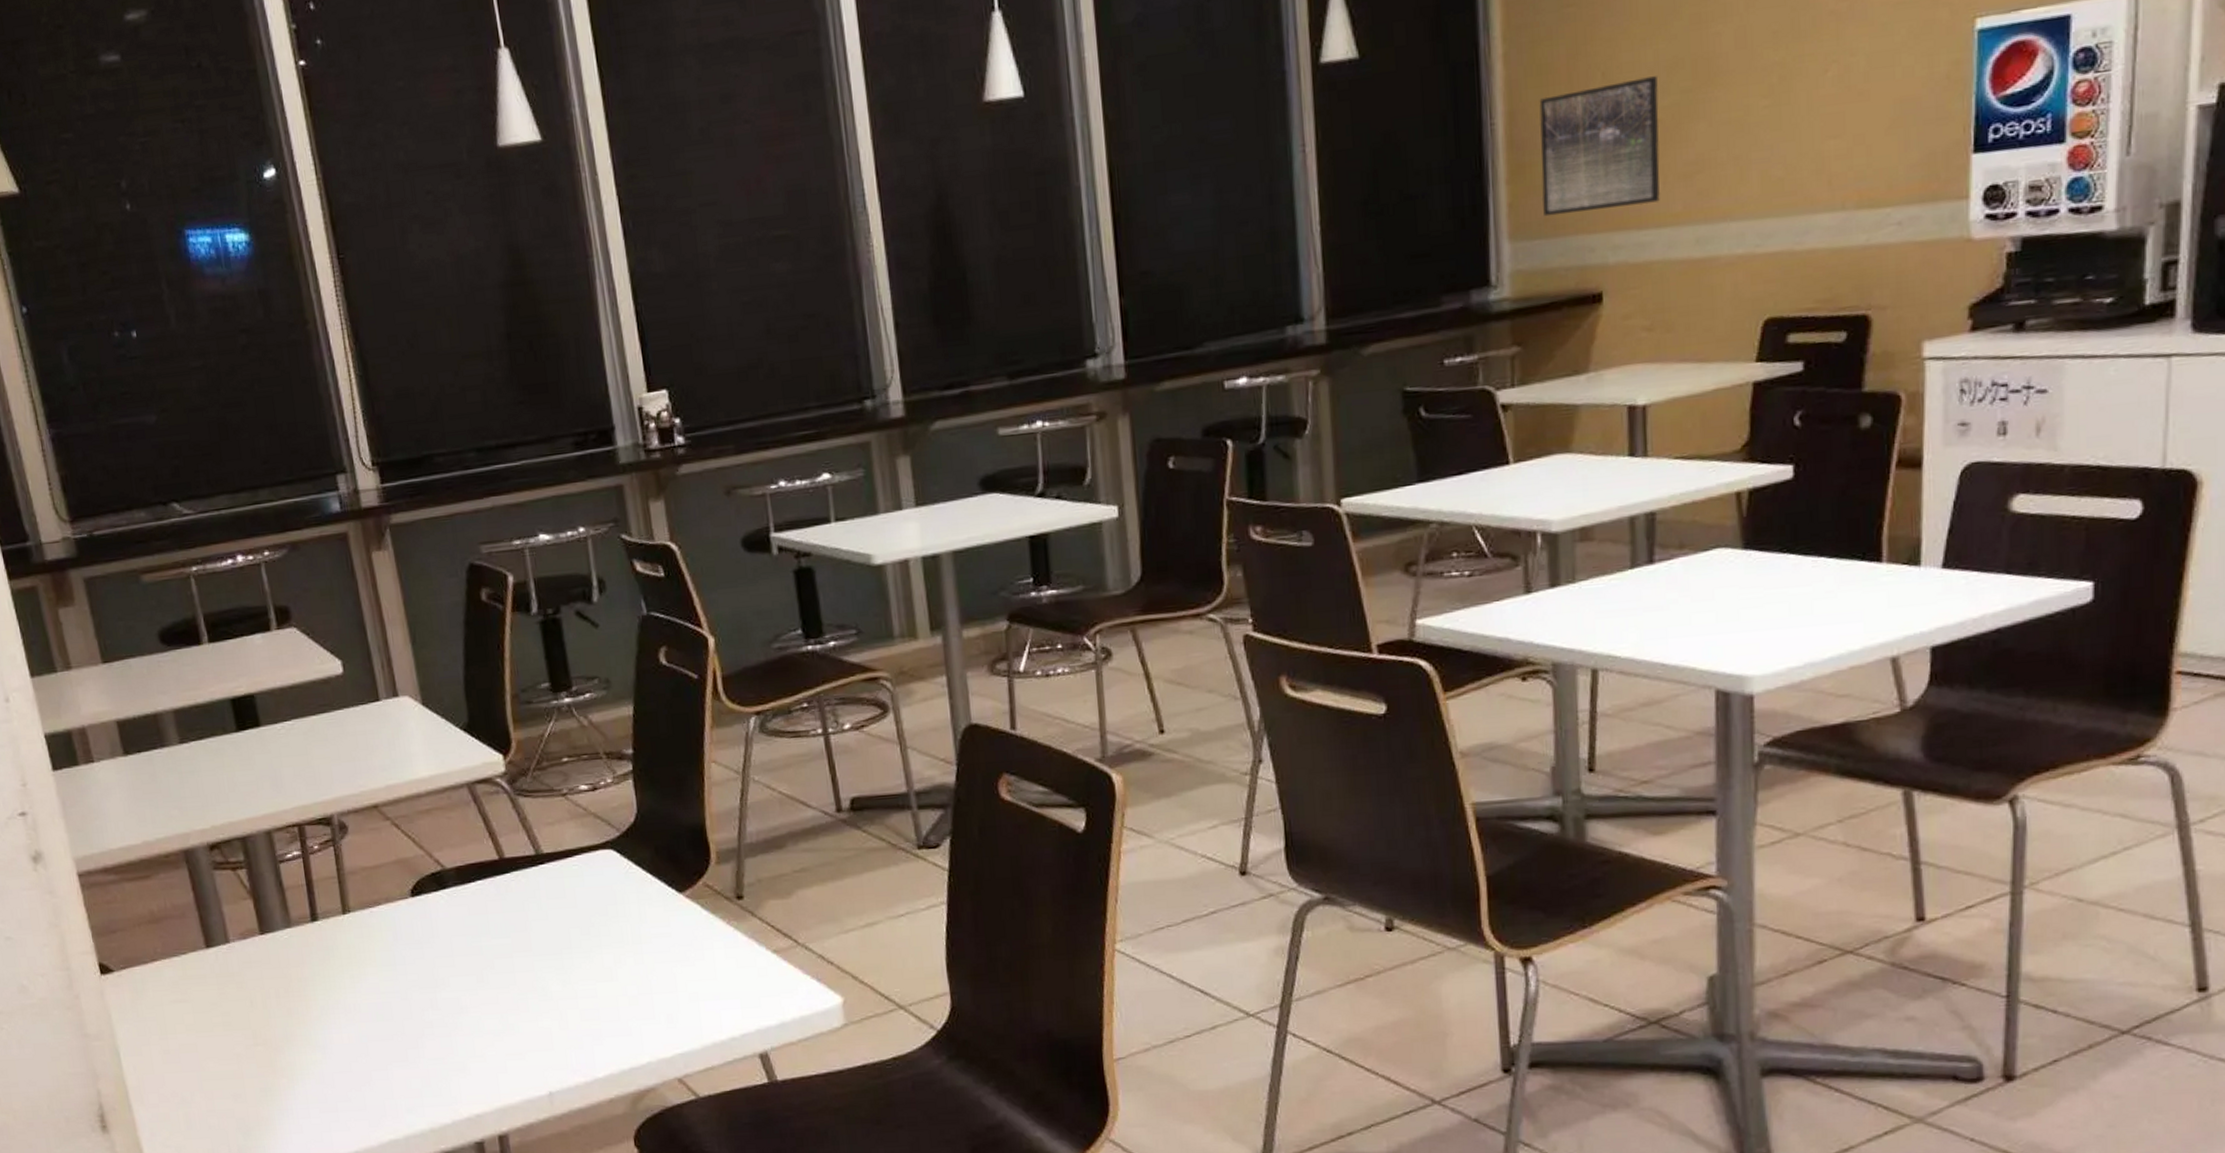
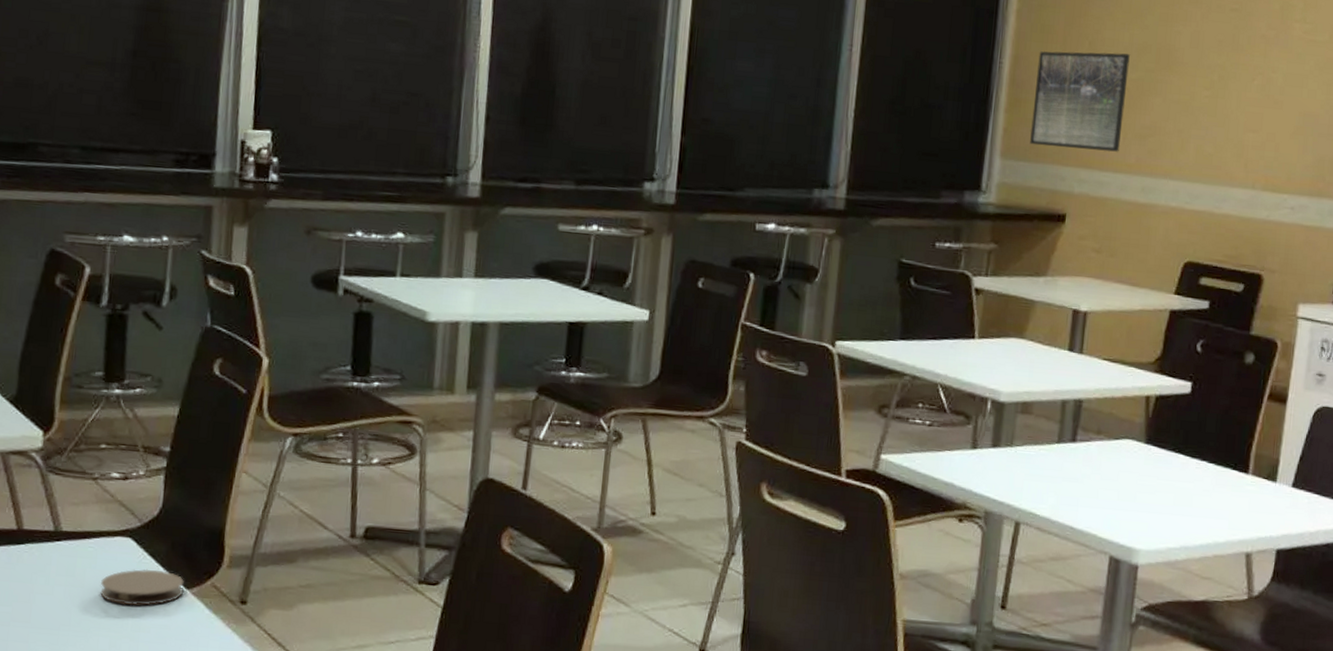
coaster: none [592,878,677,919] -> present [100,569,184,606]

